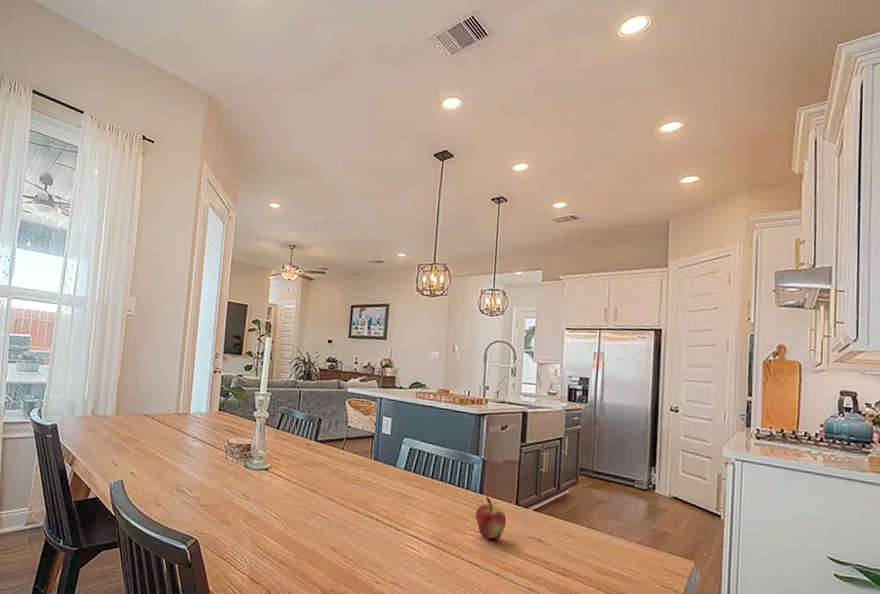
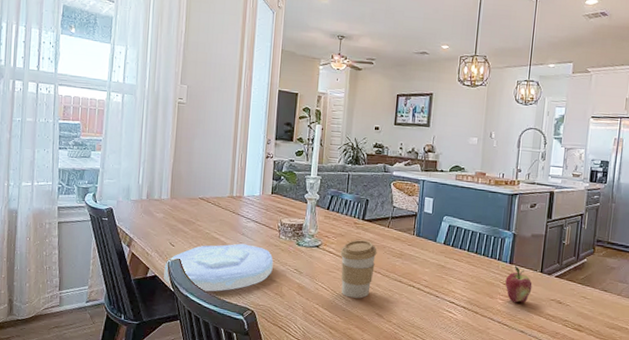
plate: none [105,464,220,517] -> present [164,243,273,292]
coffee cup: none [291,463,331,529] -> present [340,240,377,299]

